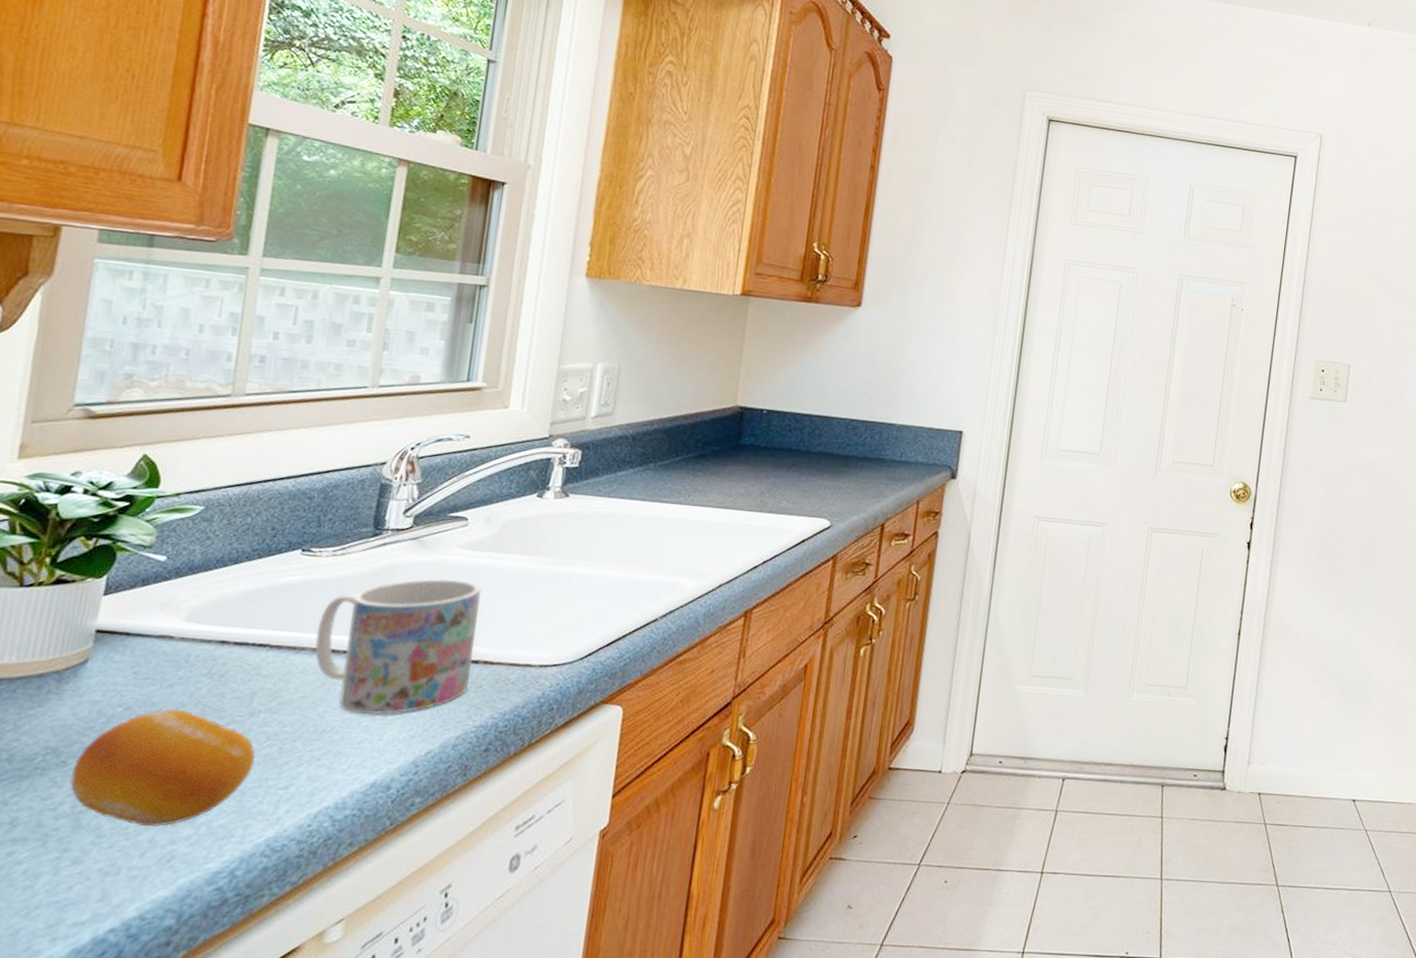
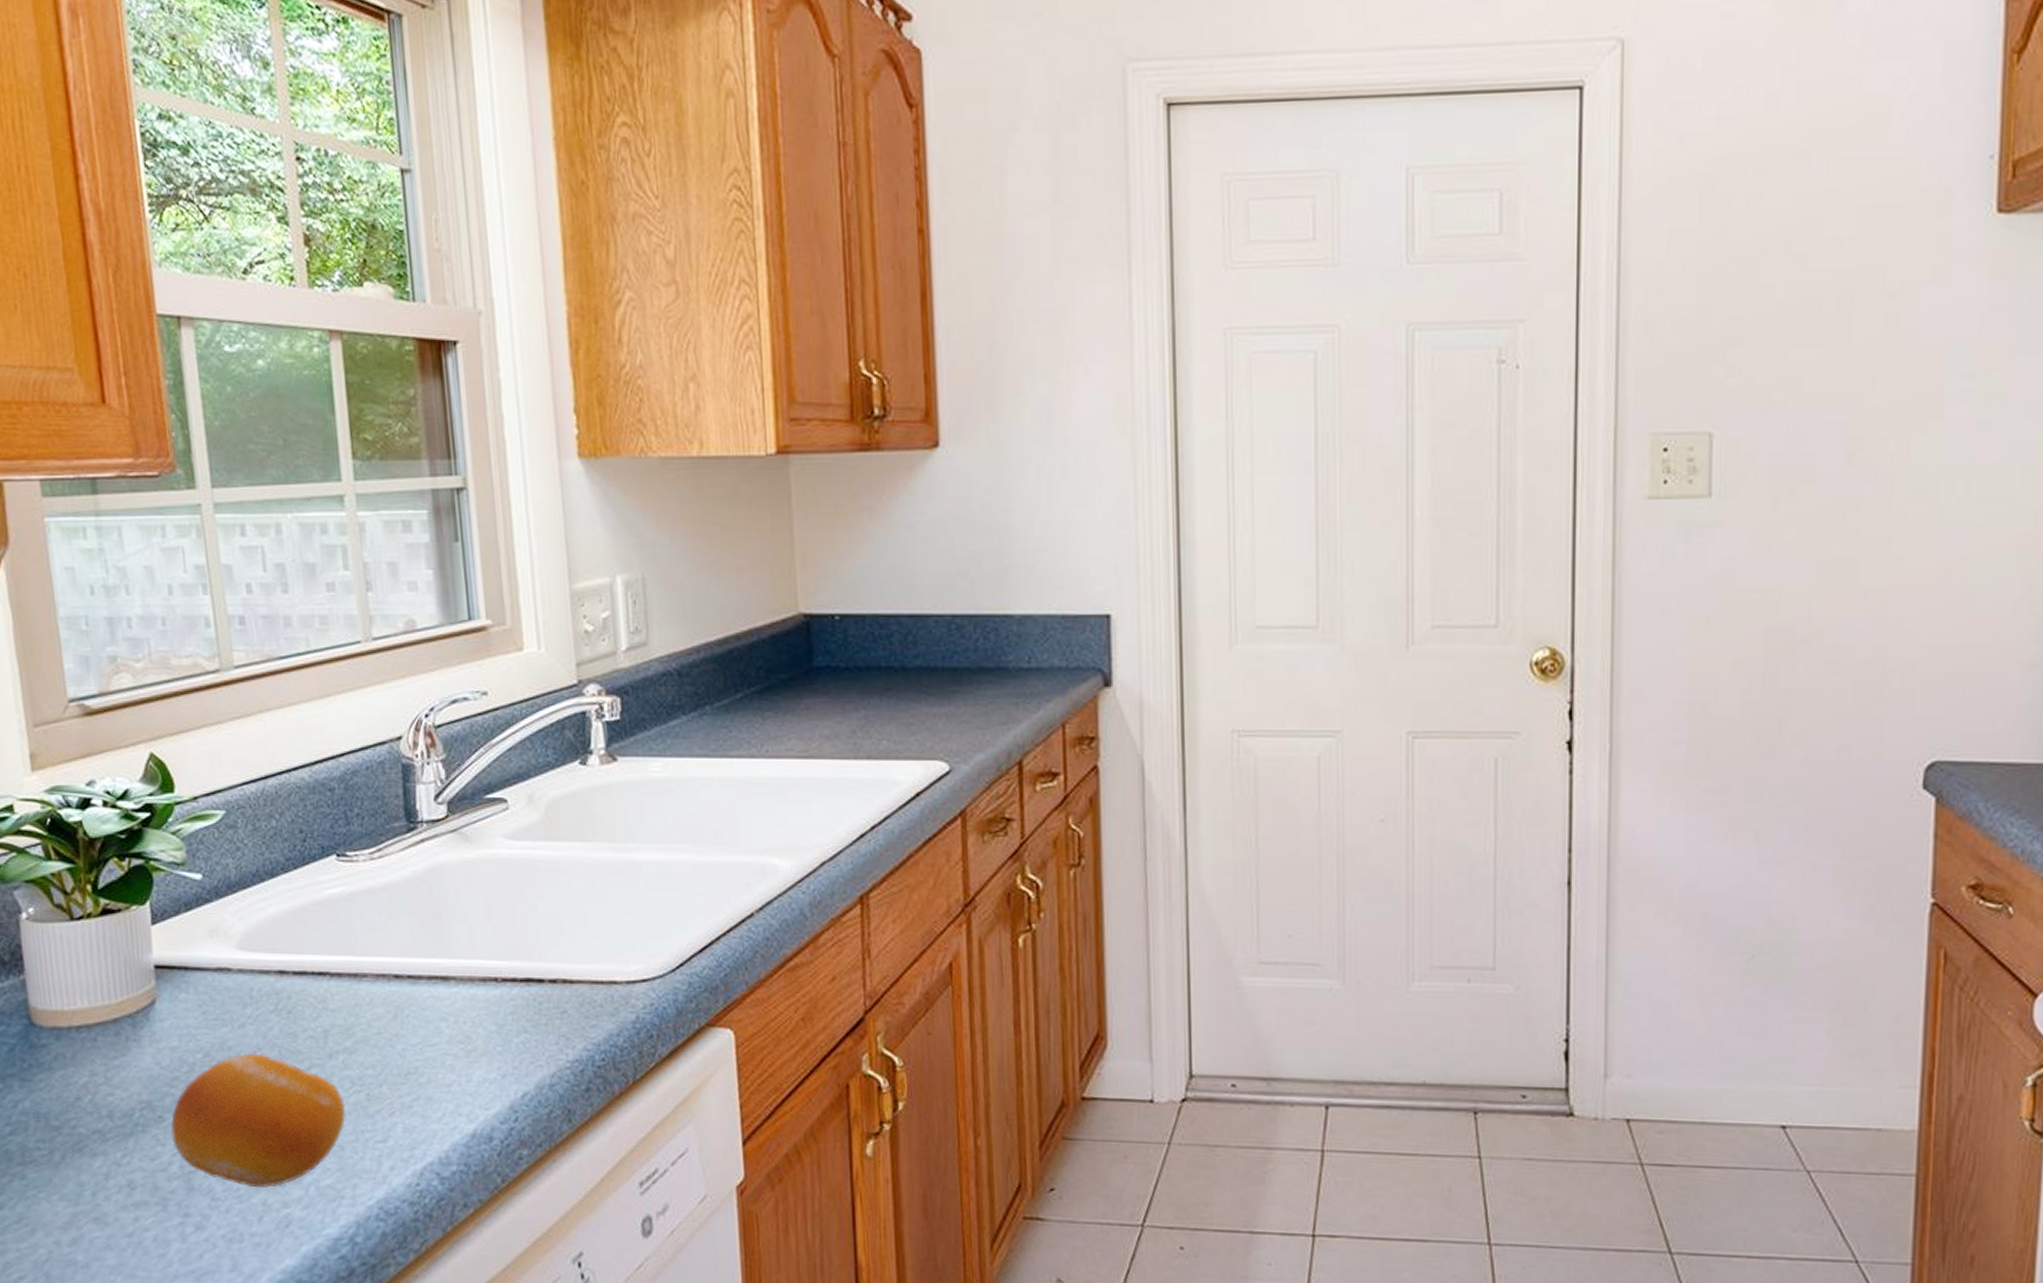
mug: present [315,578,481,715] -> none [374,878,552,1052]

